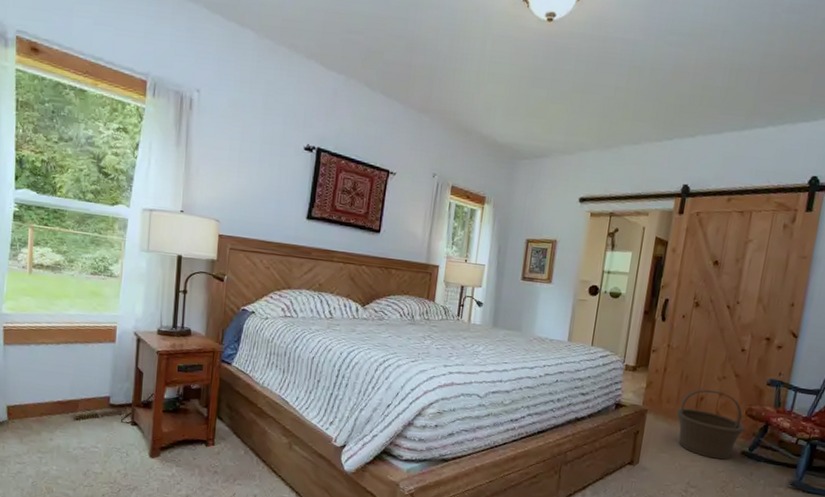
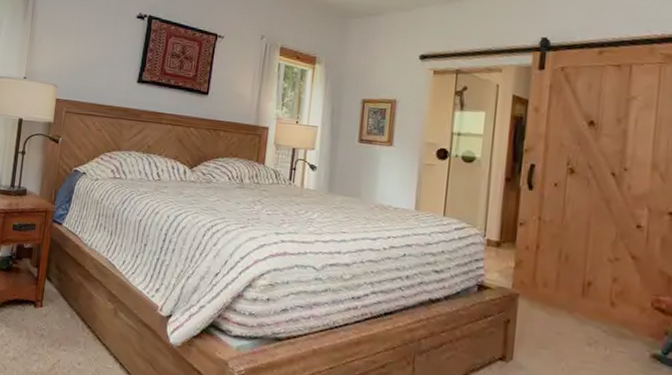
basket: present [676,389,745,460] -> none [557,272,653,364]

